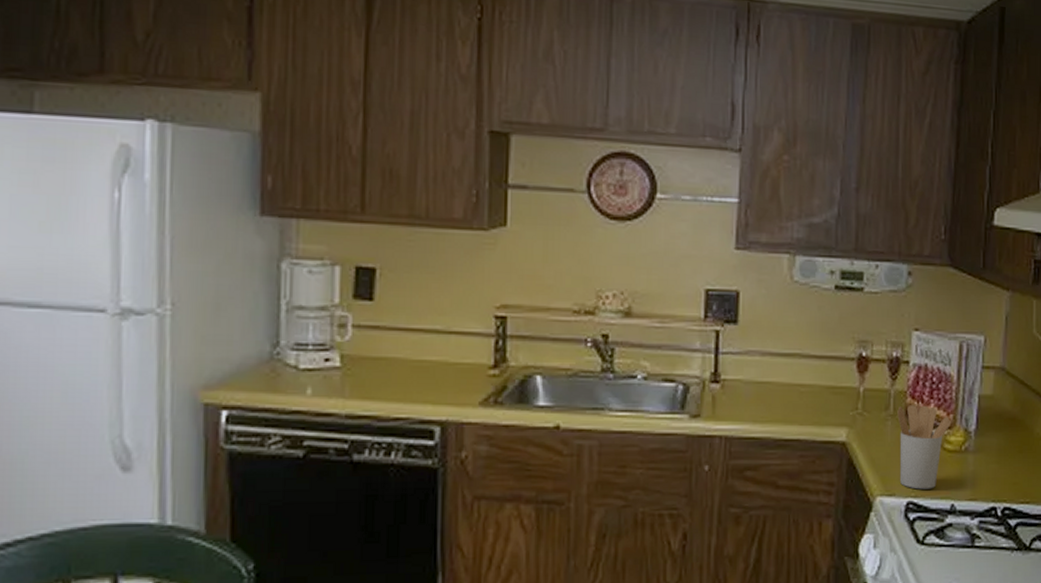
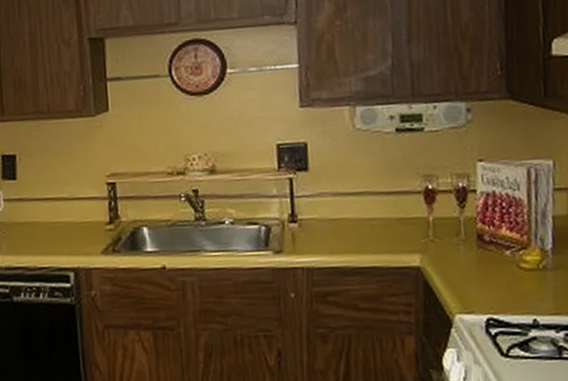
utensil holder: present [897,405,952,490] -> none [468,229,526,307]

